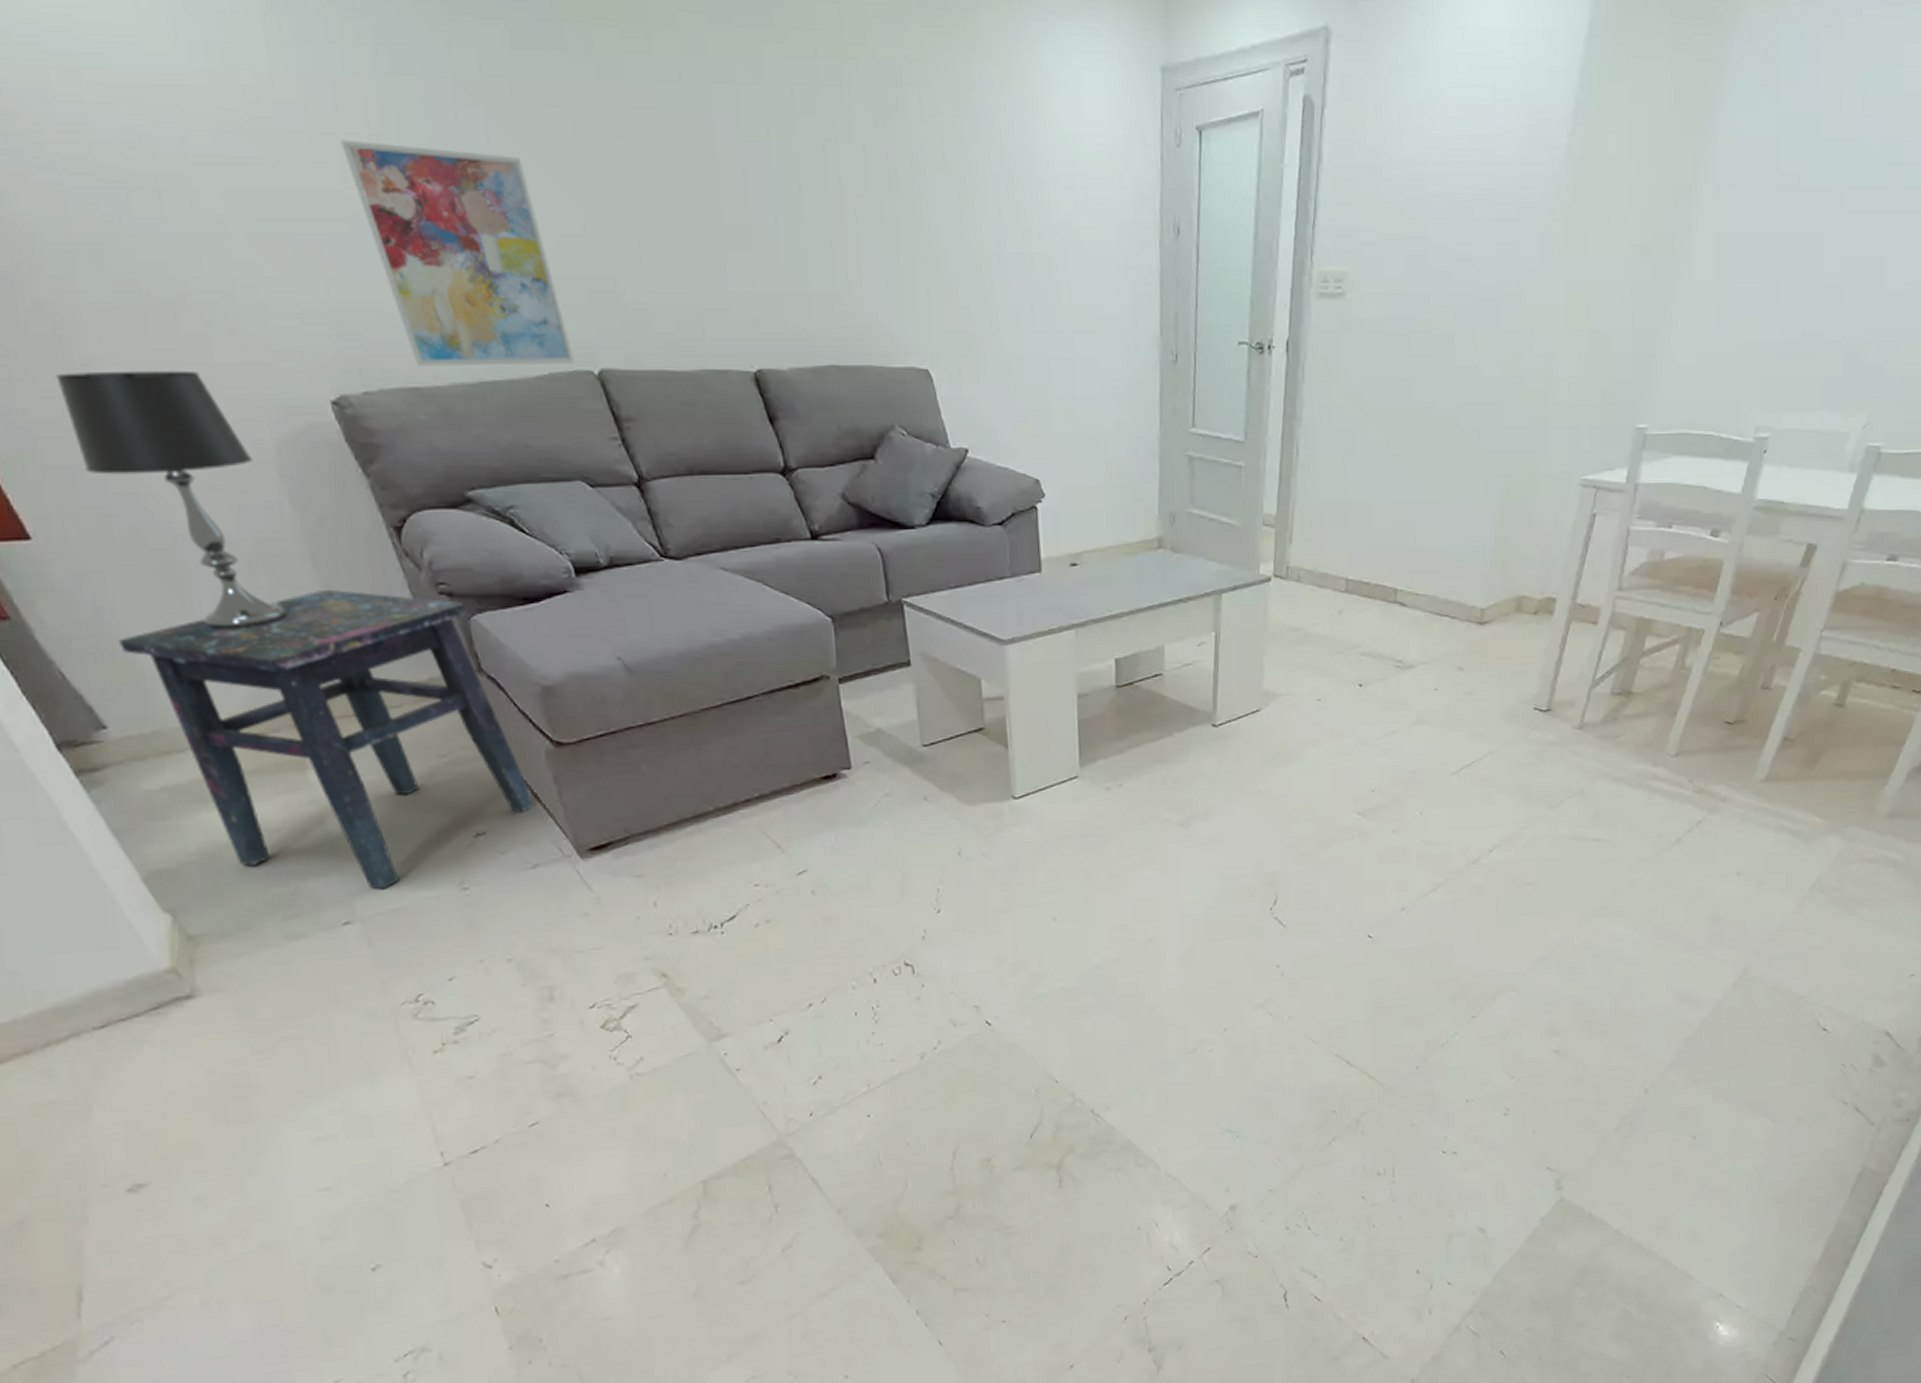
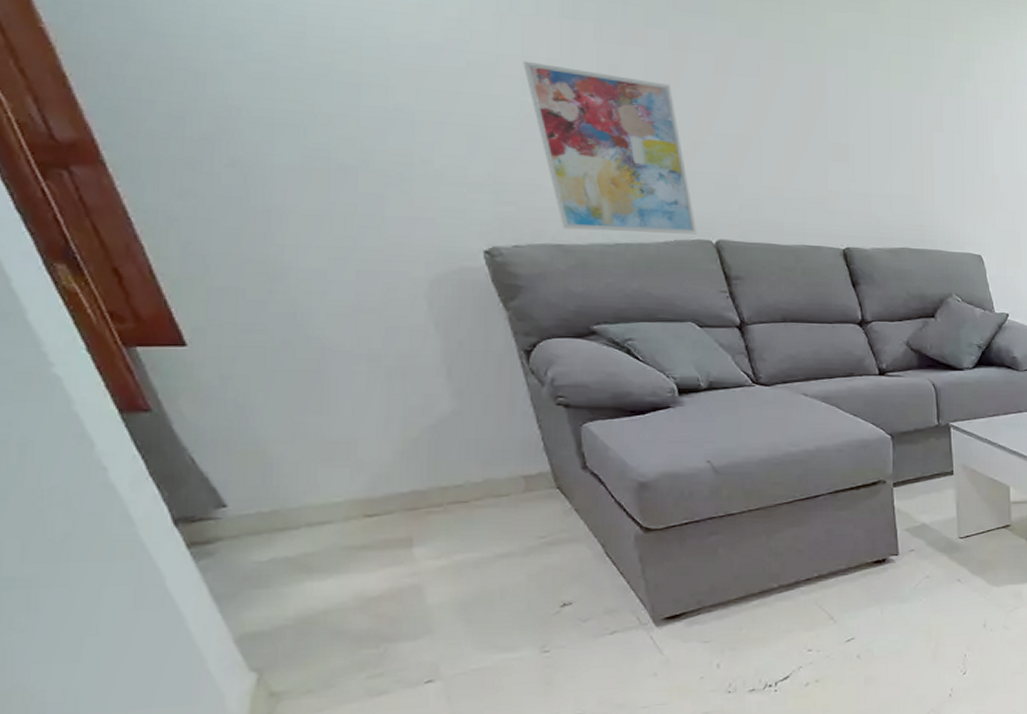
table lamp: present [55,370,287,630] -> none [238,215,416,427]
side table: present [117,590,537,890] -> none [252,398,622,652]

